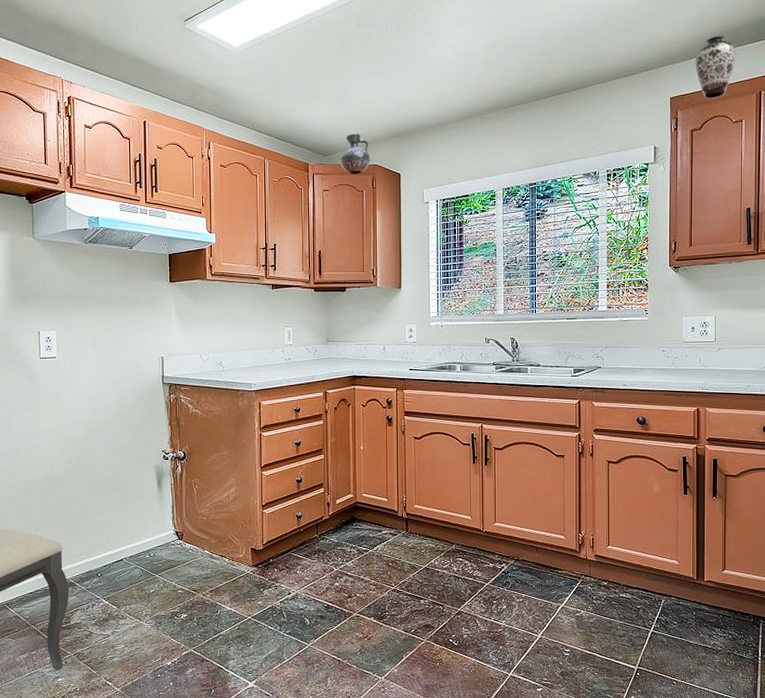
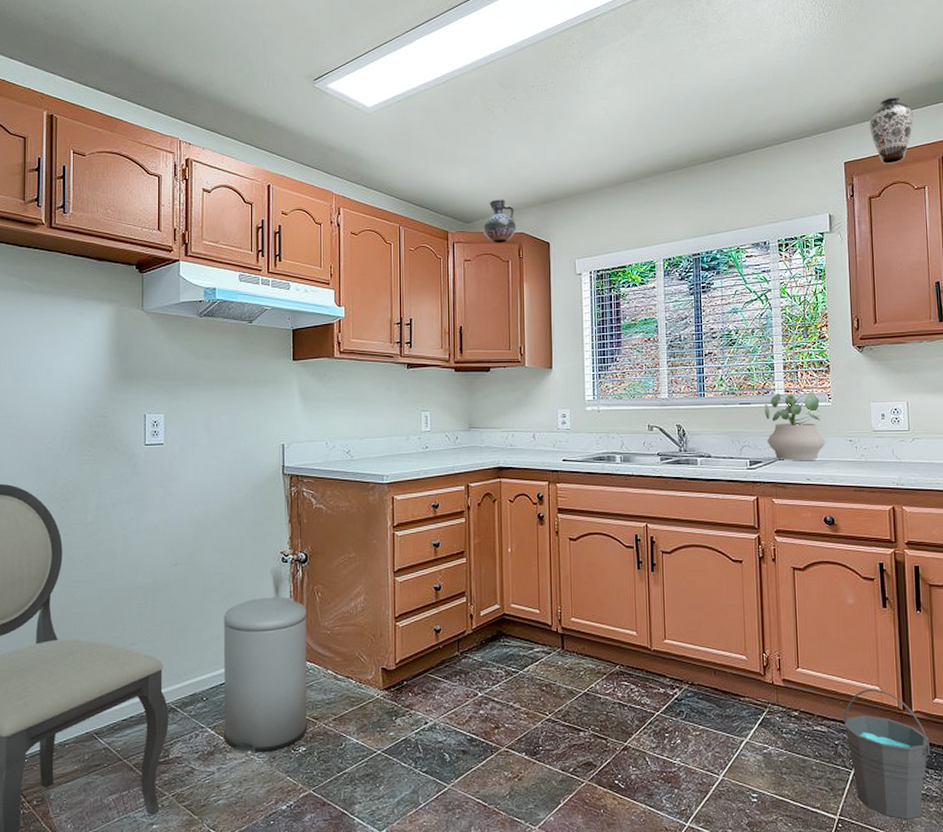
pedal bin: none [113,488,188,621] -> present [223,596,308,755]
potted plant: none [588,307,642,368] -> present [764,391,826,460]
bucket: none [645,562,717,669] -> present [844,689,930,820]

